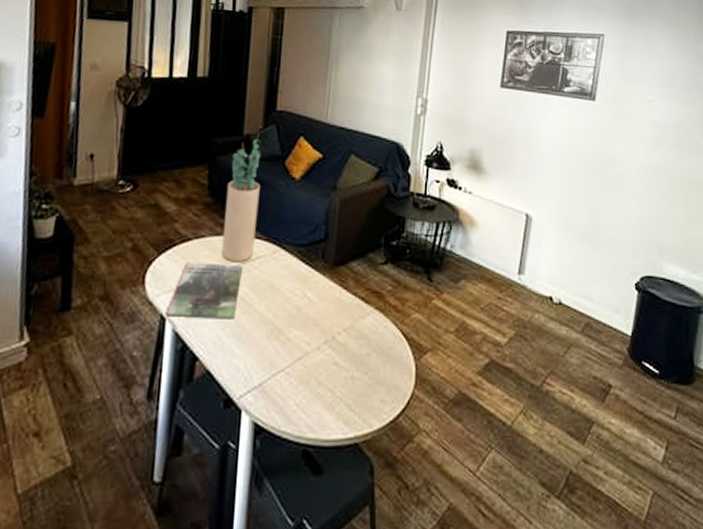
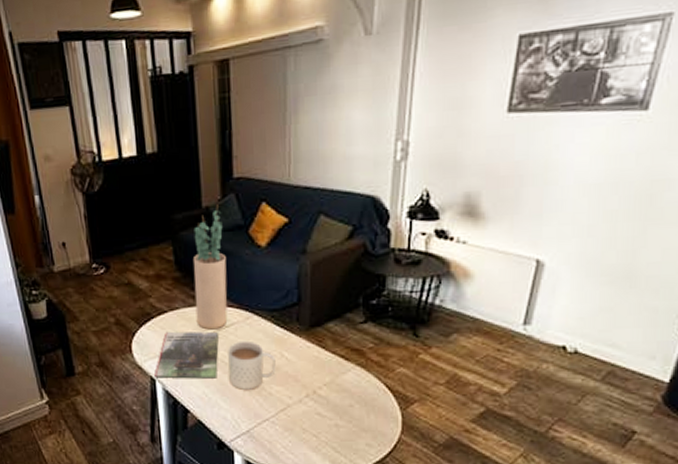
mug: none [247,276,298,333] -> present [228,340,276,390]

